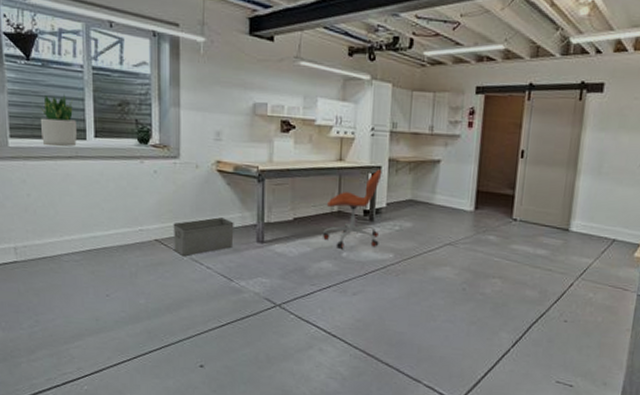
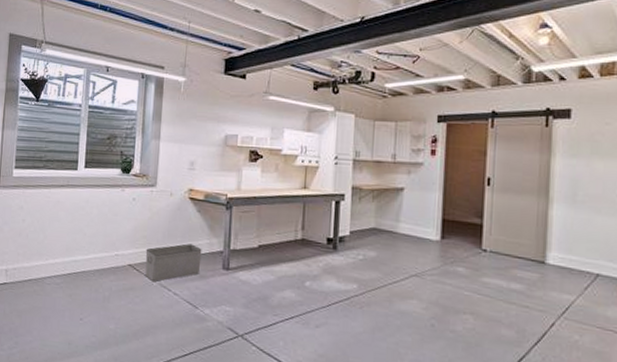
planter: present [39,94,78,147] -> none [40,129,71,177]
office chair: present [323,169,382,249] -> none [286,197,346,278]

